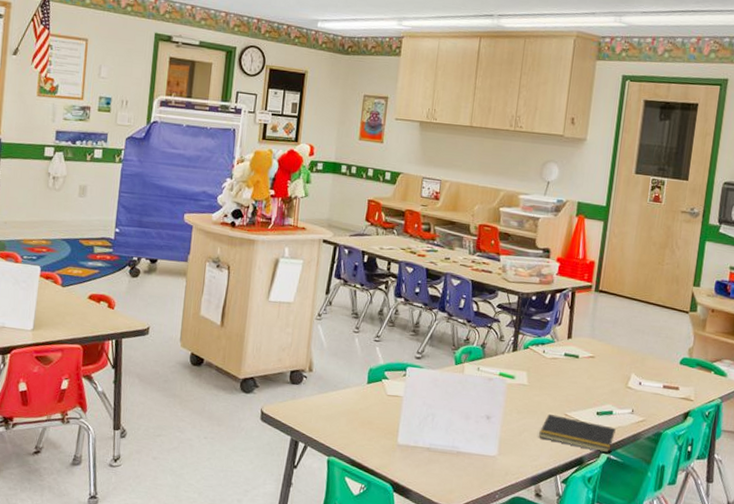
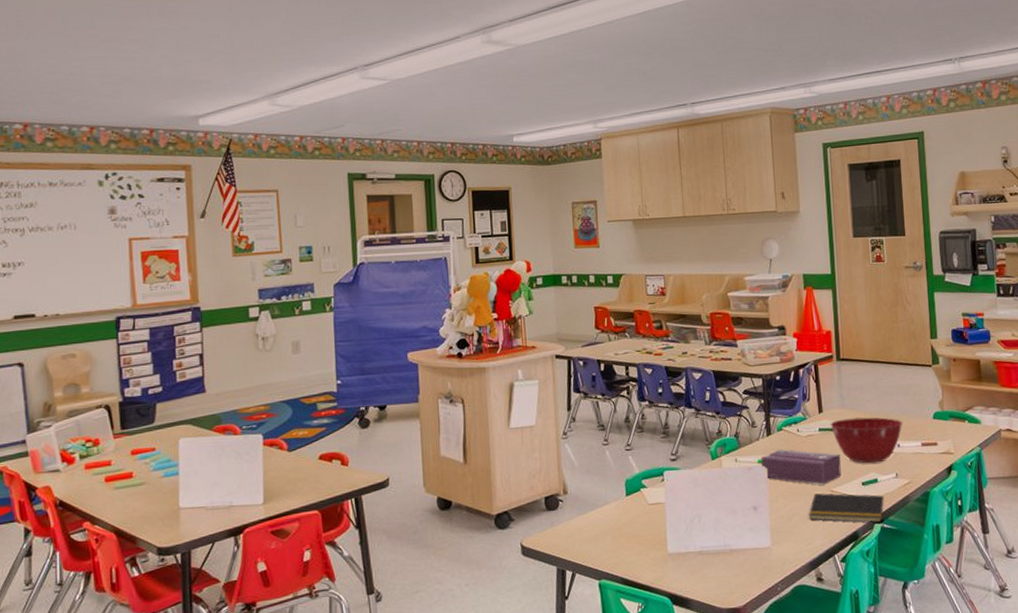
tissue box: none [501,366,581,408] -> present [761,449,842,485]
mixing bowl: none [576,348,649,397] -> present [830,417,903,464]

